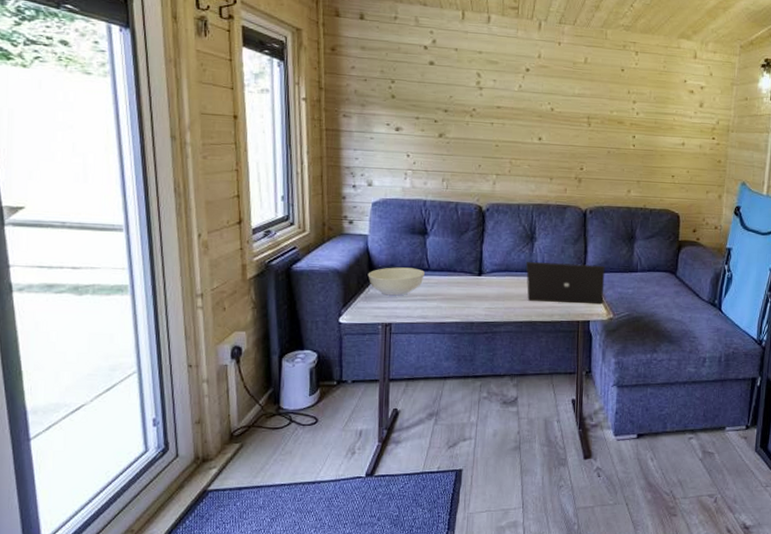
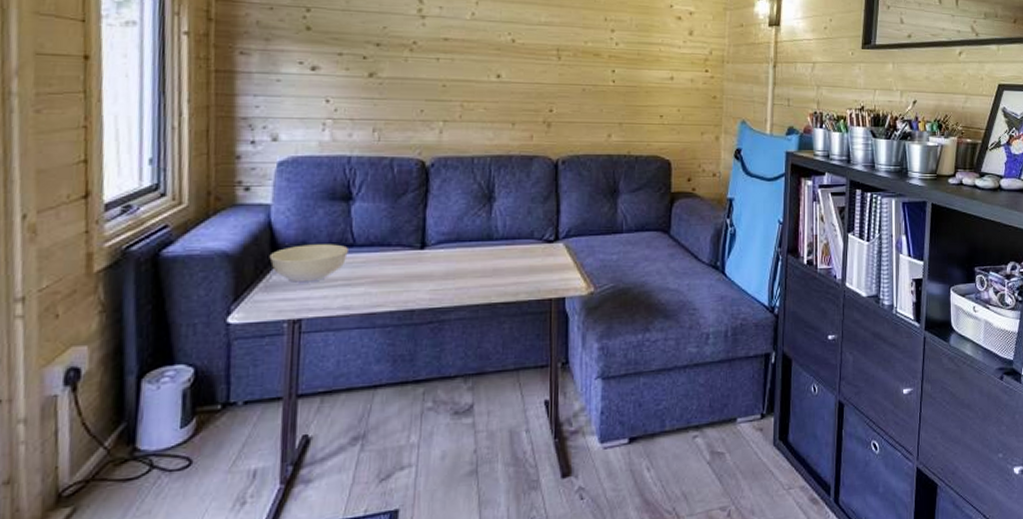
laptop: present [526,262,605,305] -> none [483,227,583,277]

